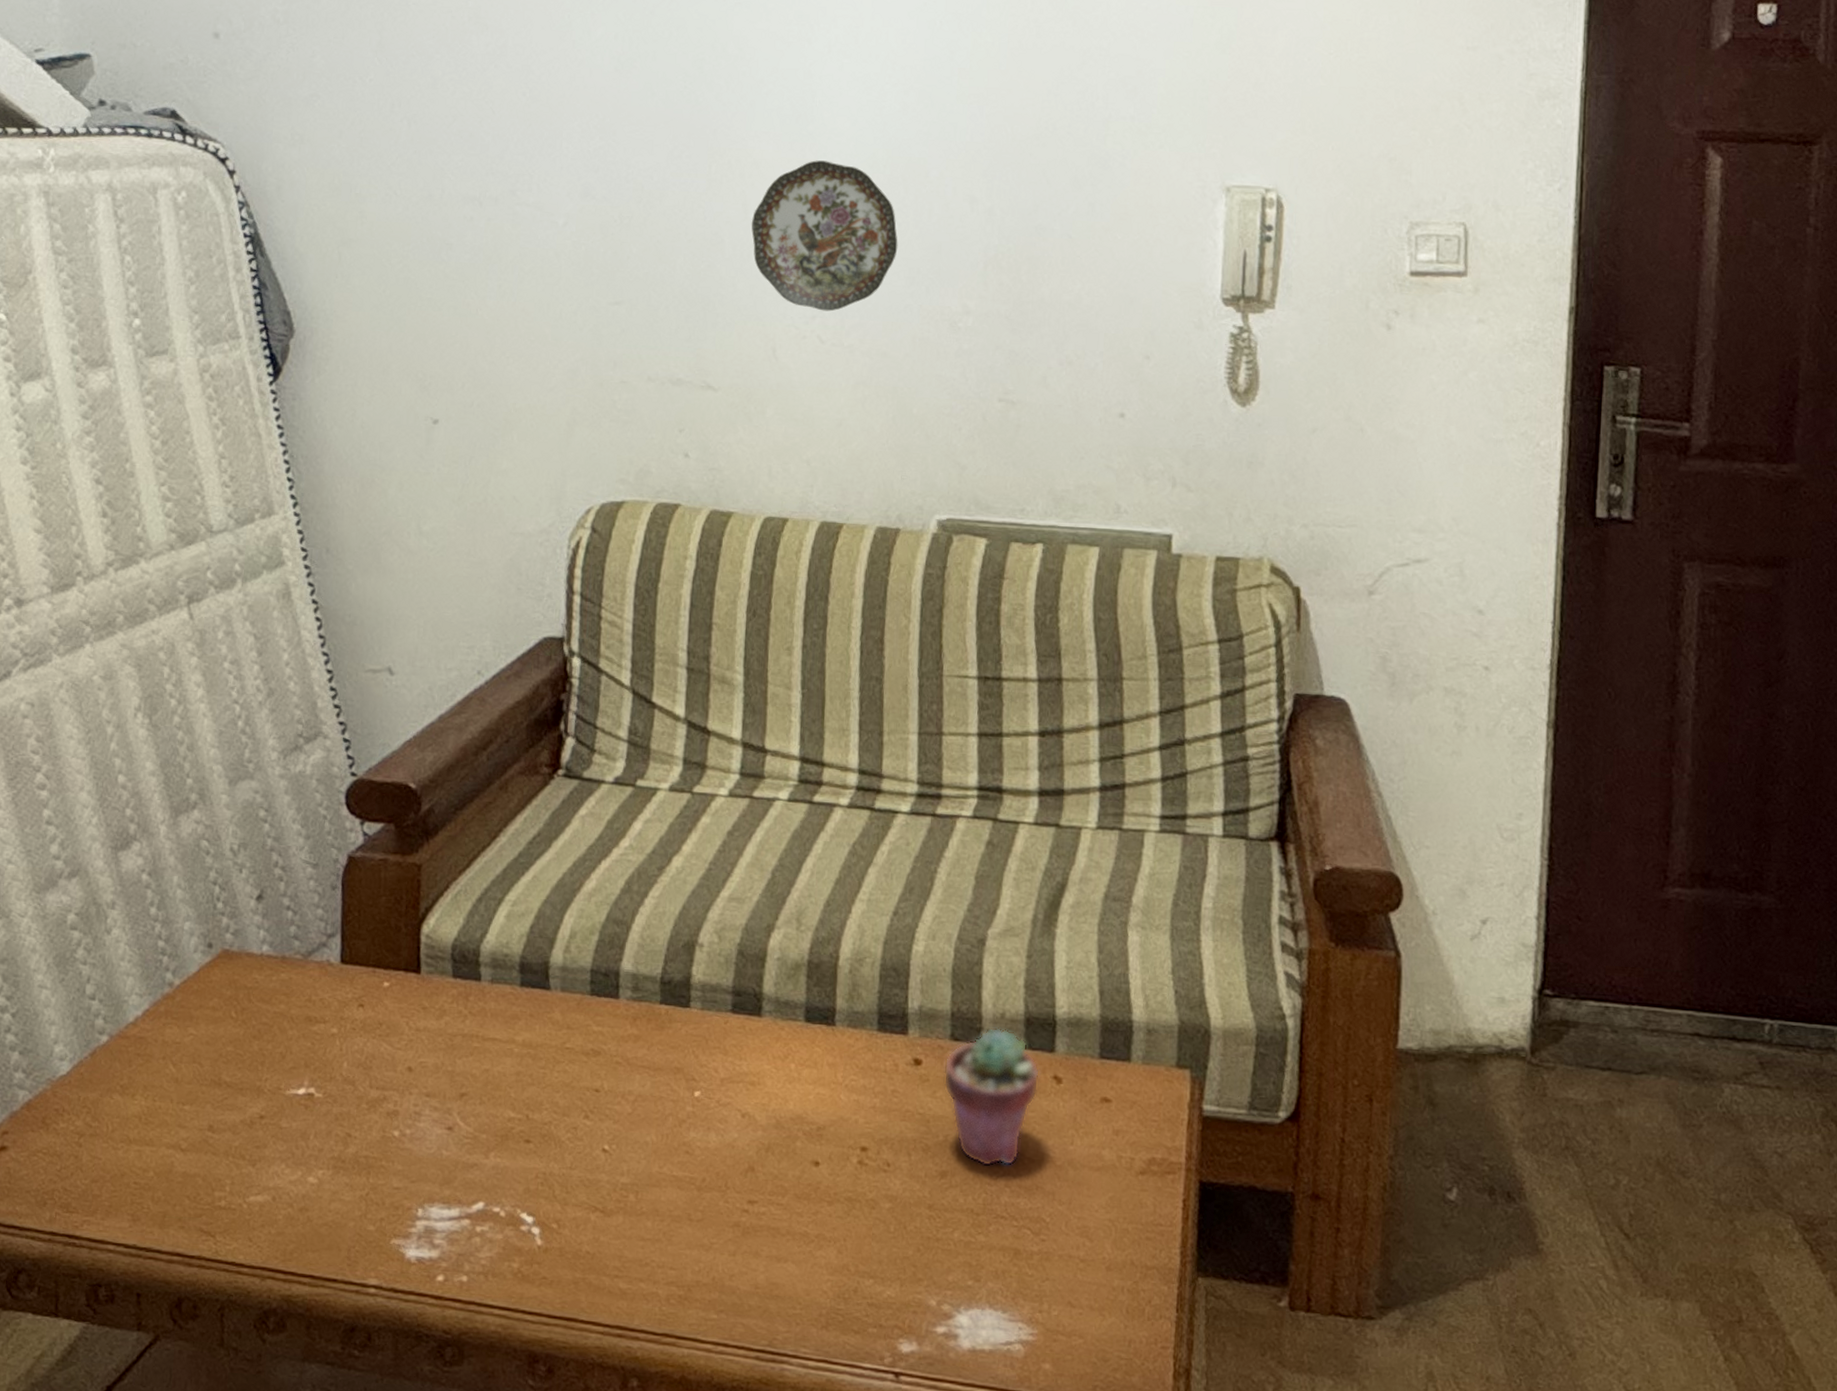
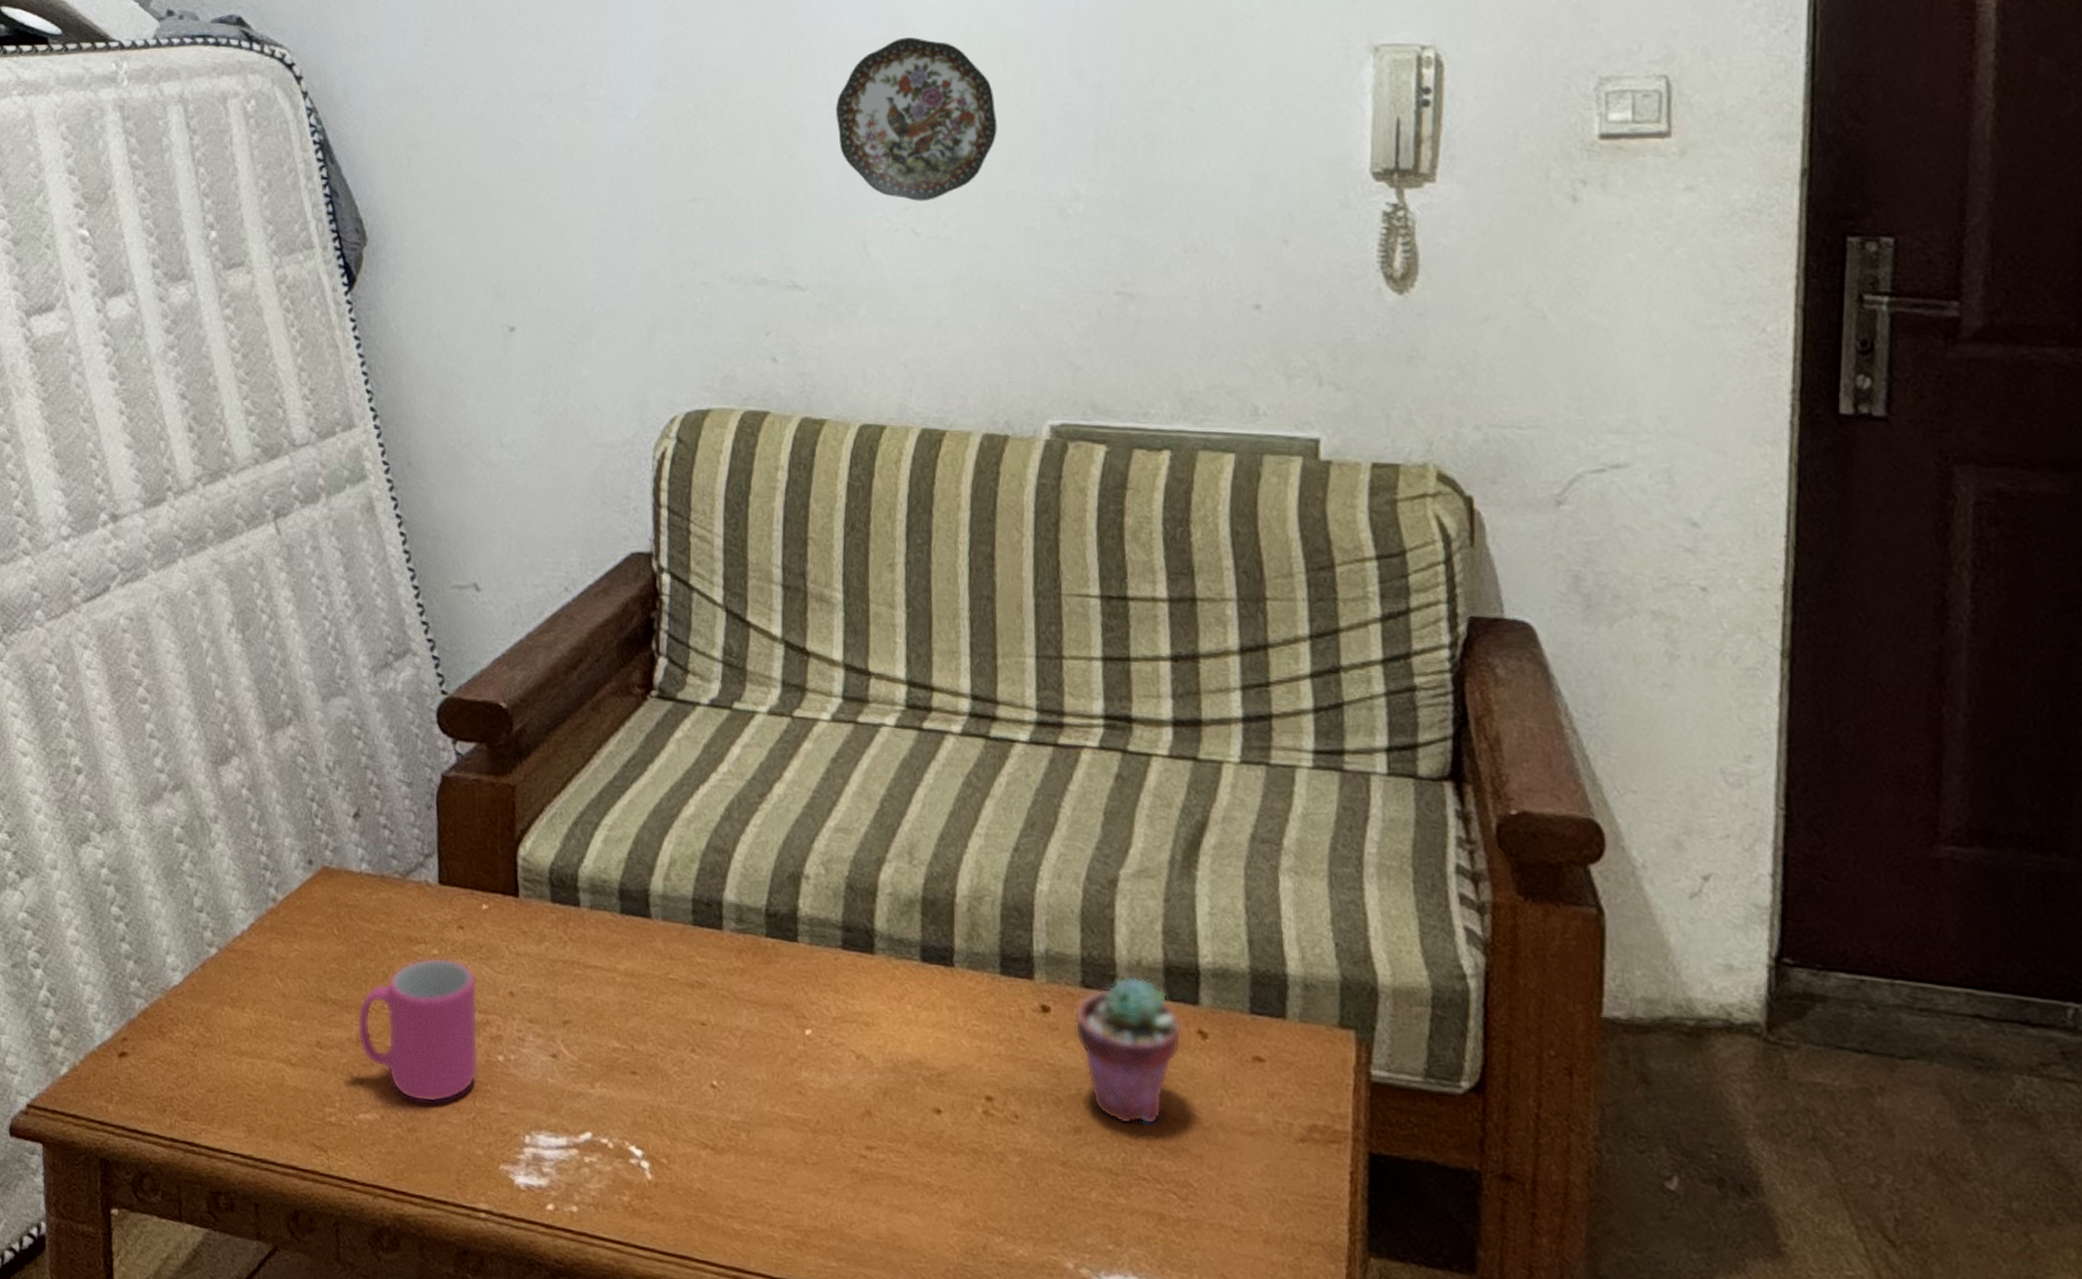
mug: none [251,1036,376,1181] -> present [357,957,479,1103]

